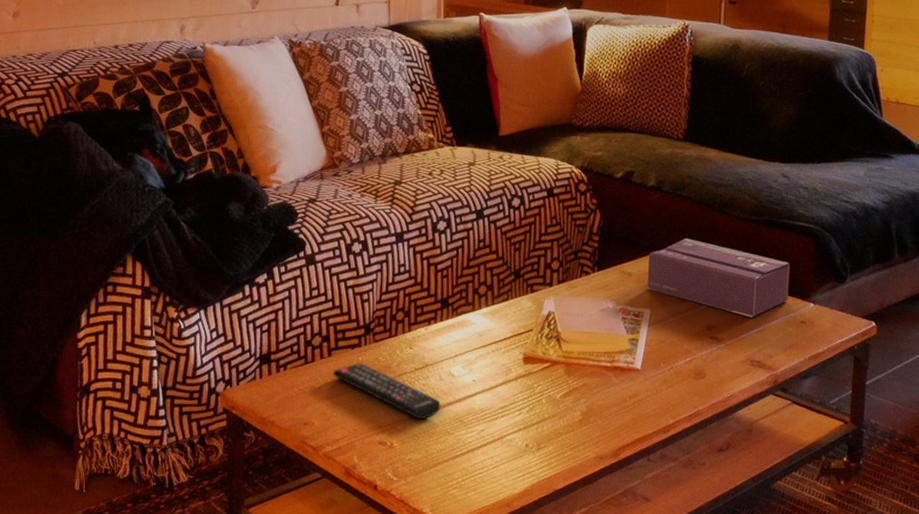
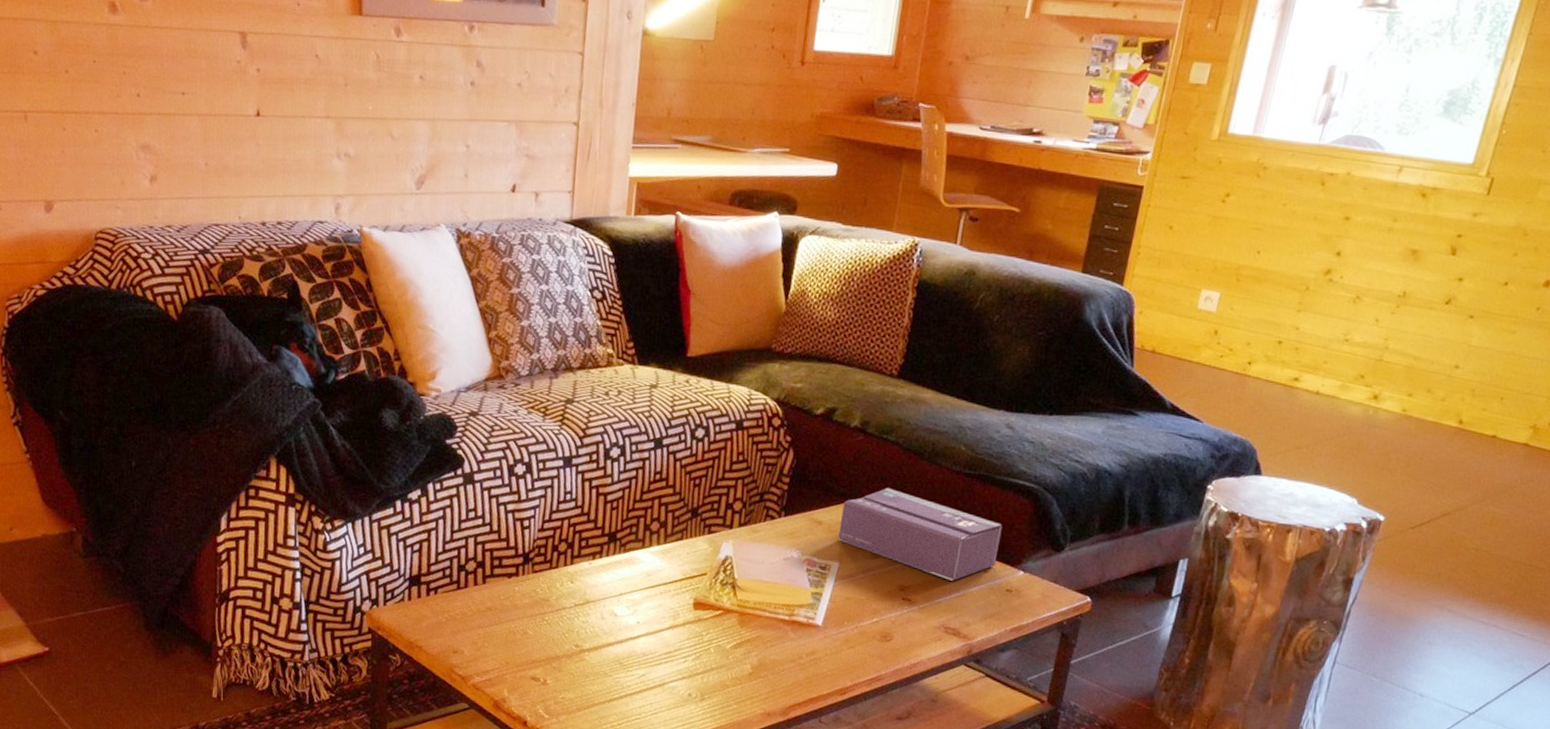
remote control: present [332,363,441,420] -> none [485,593,601,659]

